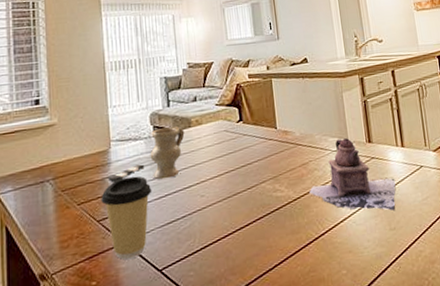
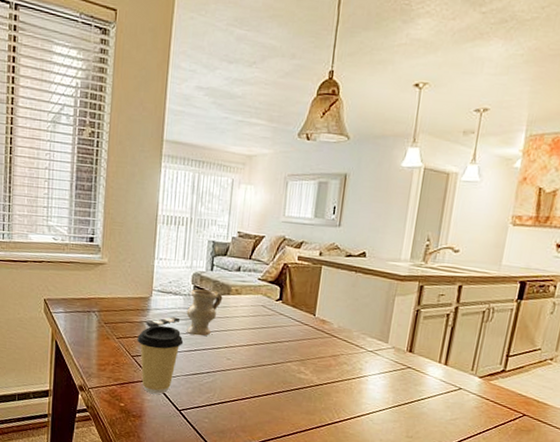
teapot: present [309,138,396,211] -> none [333,341,427,422]

